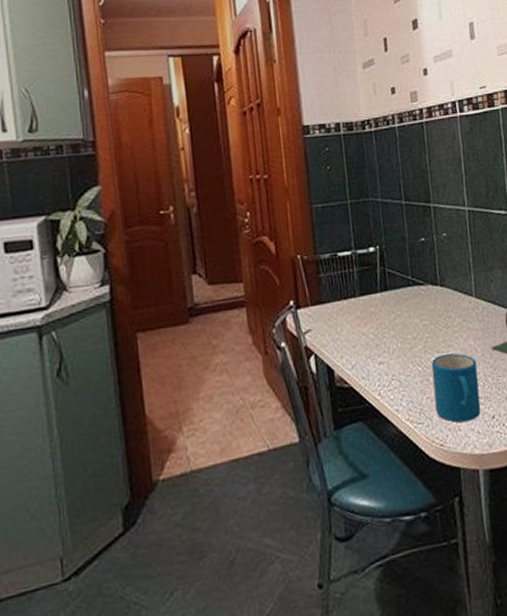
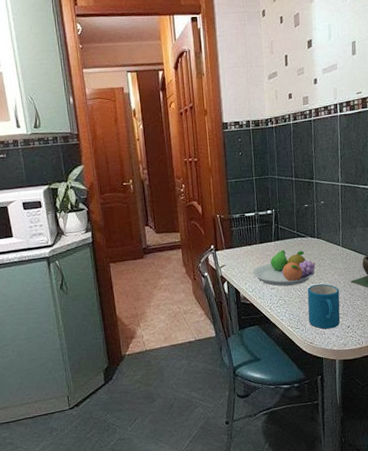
fruit bowl: none [351,304,441,359] -> present [253,250,315,286]

